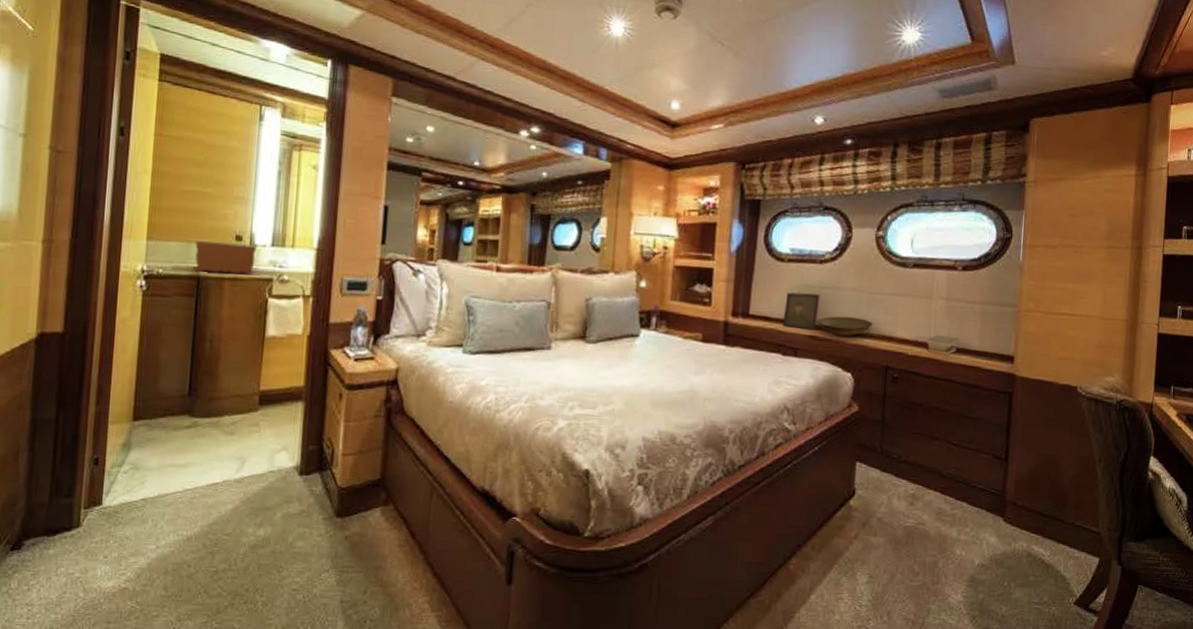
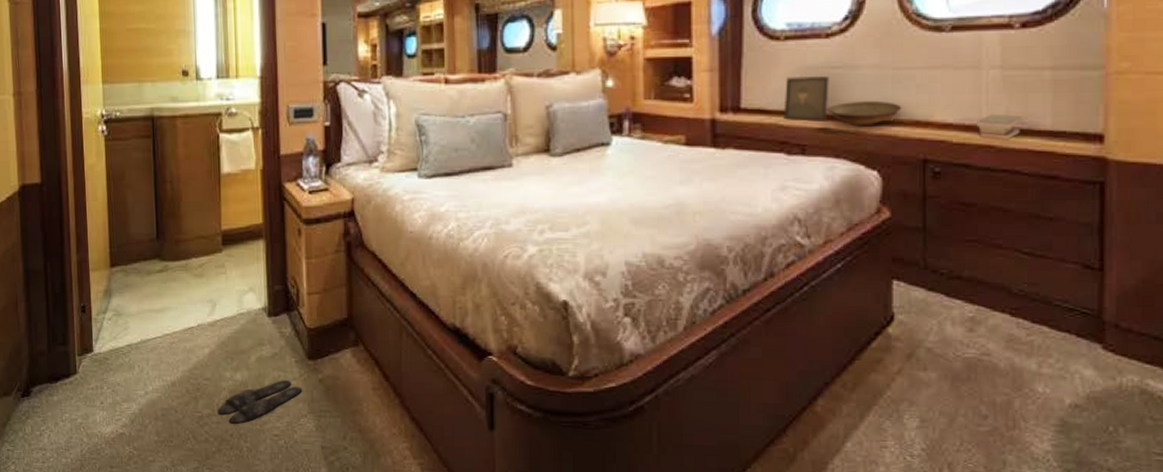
decorative box: present [195,241,258,275] -> none [146,78,204,113]
slippers: none [235,536,326,579] -> present [218,380,302,424]

